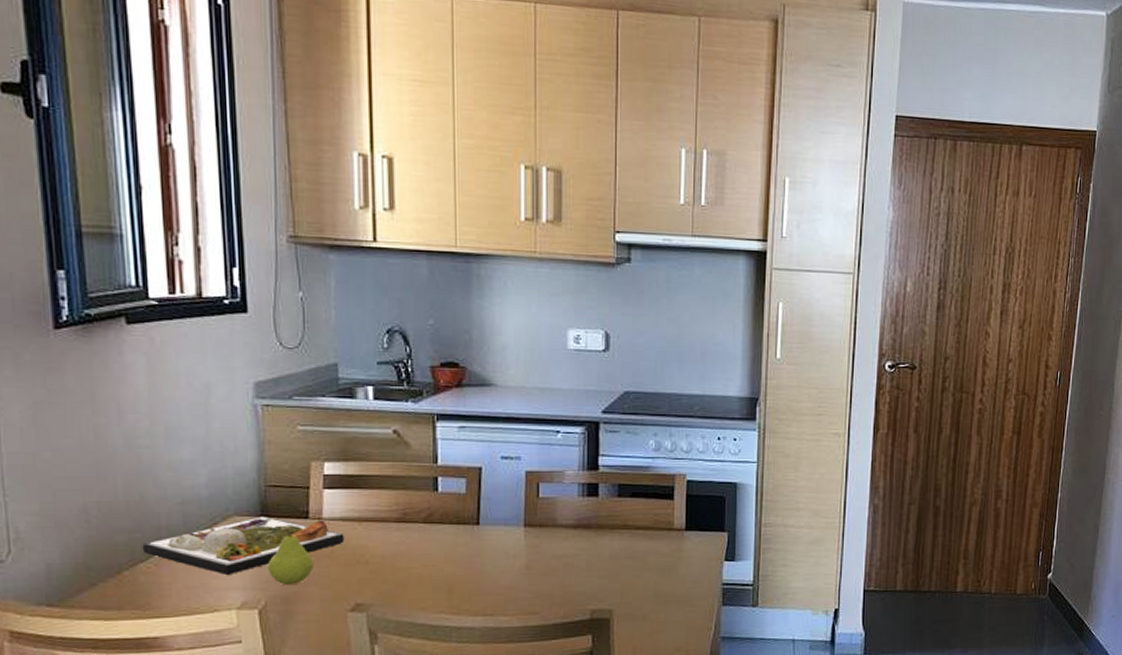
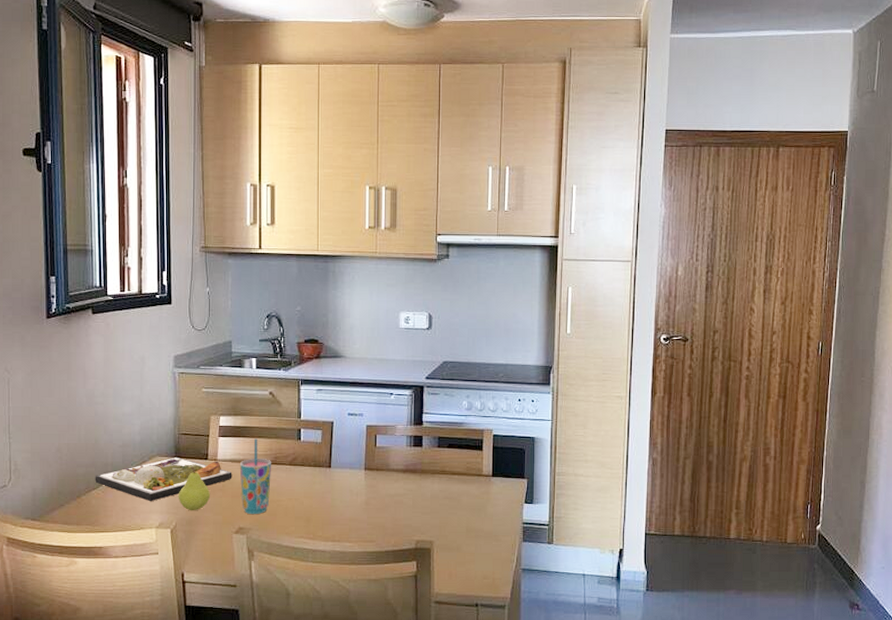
cup: none [354,490,399,587] -> present [239,438,271,515]

